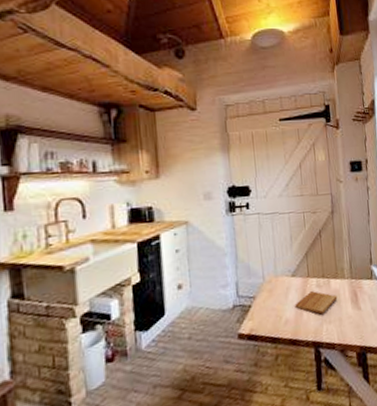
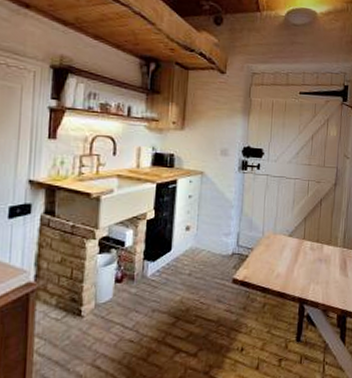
cutting board: present [295,291,338,315] -> none [287,253,328,275]

